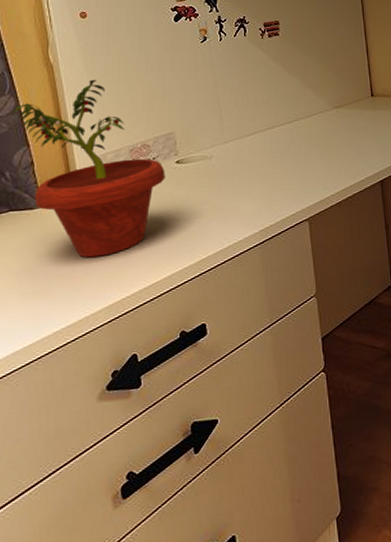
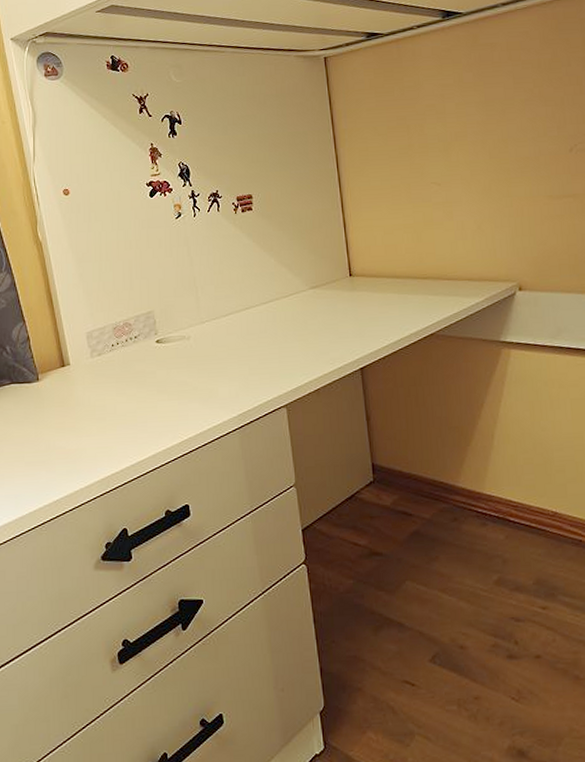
potted plant: present [11,79,165,258] -> none [8,257,147,432]

